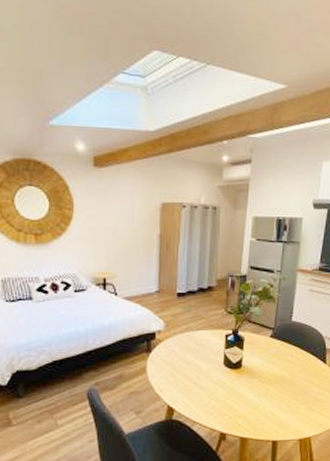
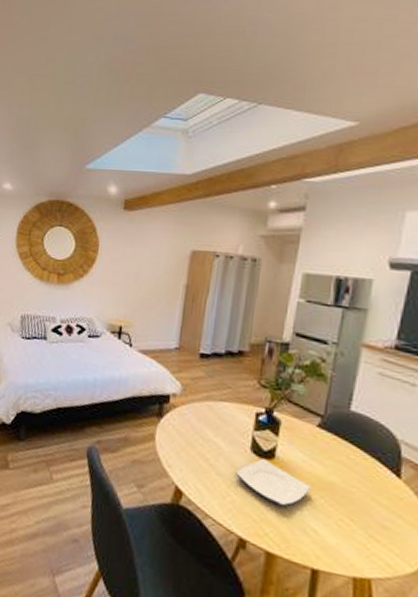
plate: none [214,370,268,402] -> present [236,459,311,507]

